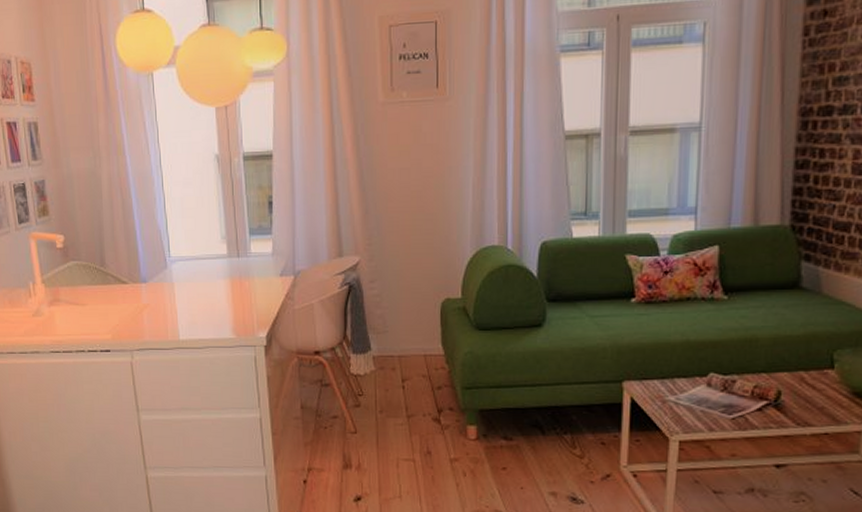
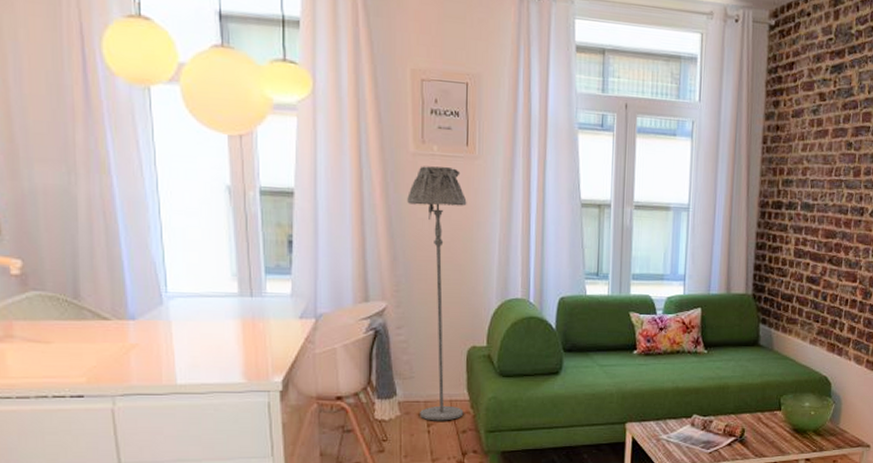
floor lamp: none [378,113,439,377] -> present [407,166,467,421]

